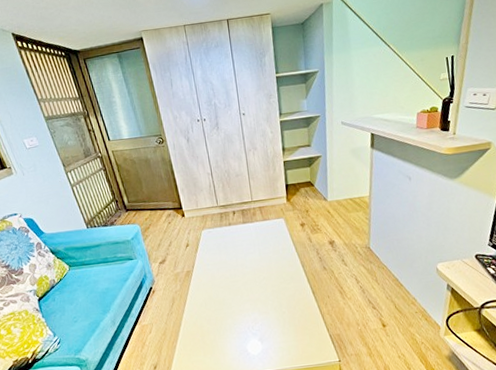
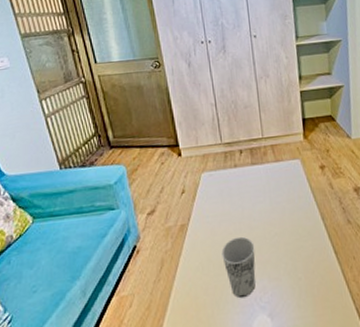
cup: none [220,280,248,327] -> present [221,236,256,299]

